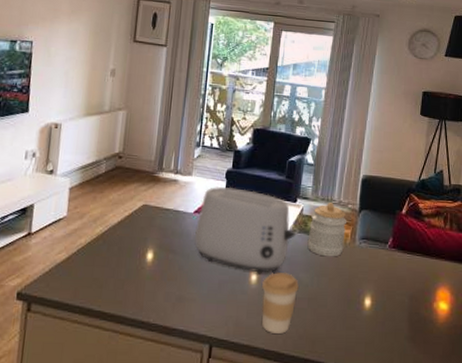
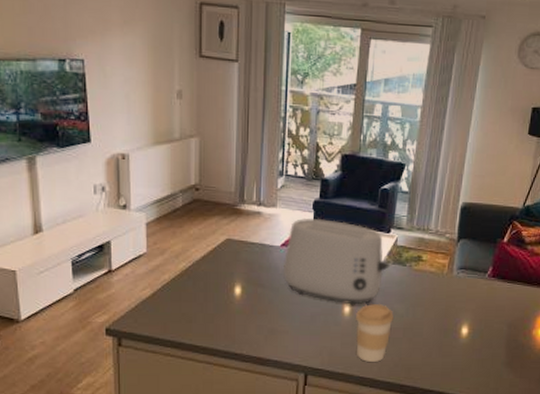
jar: present [307,202,348,257] -> none [402,232,445,288]

